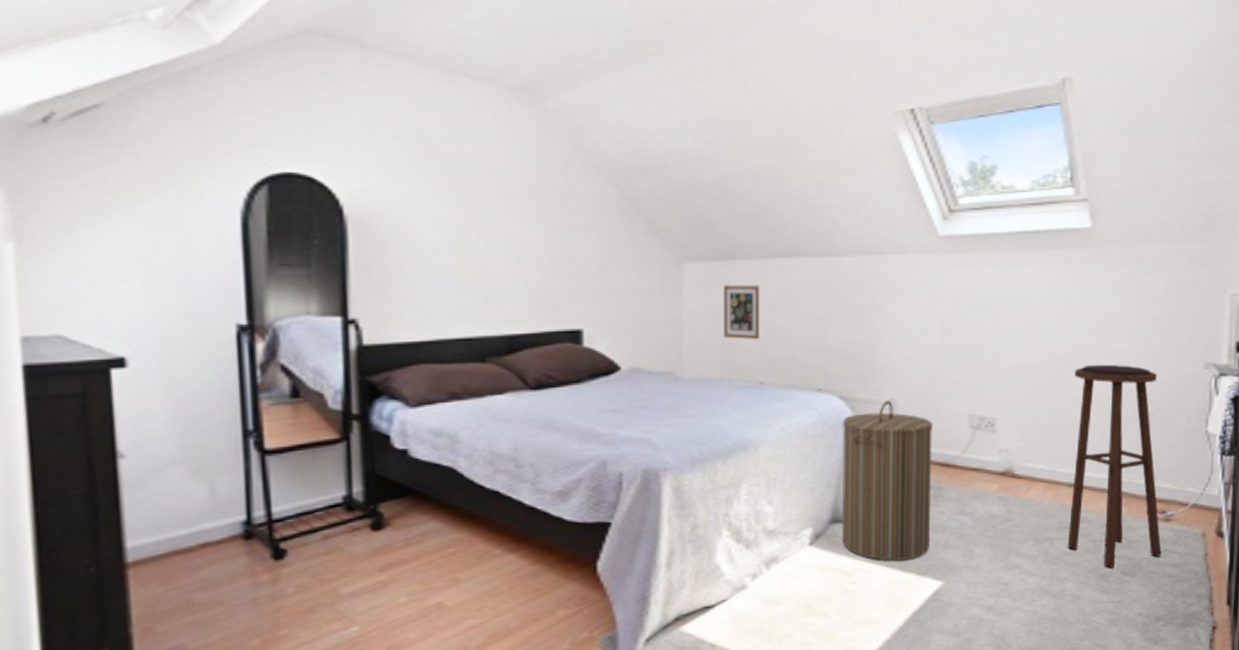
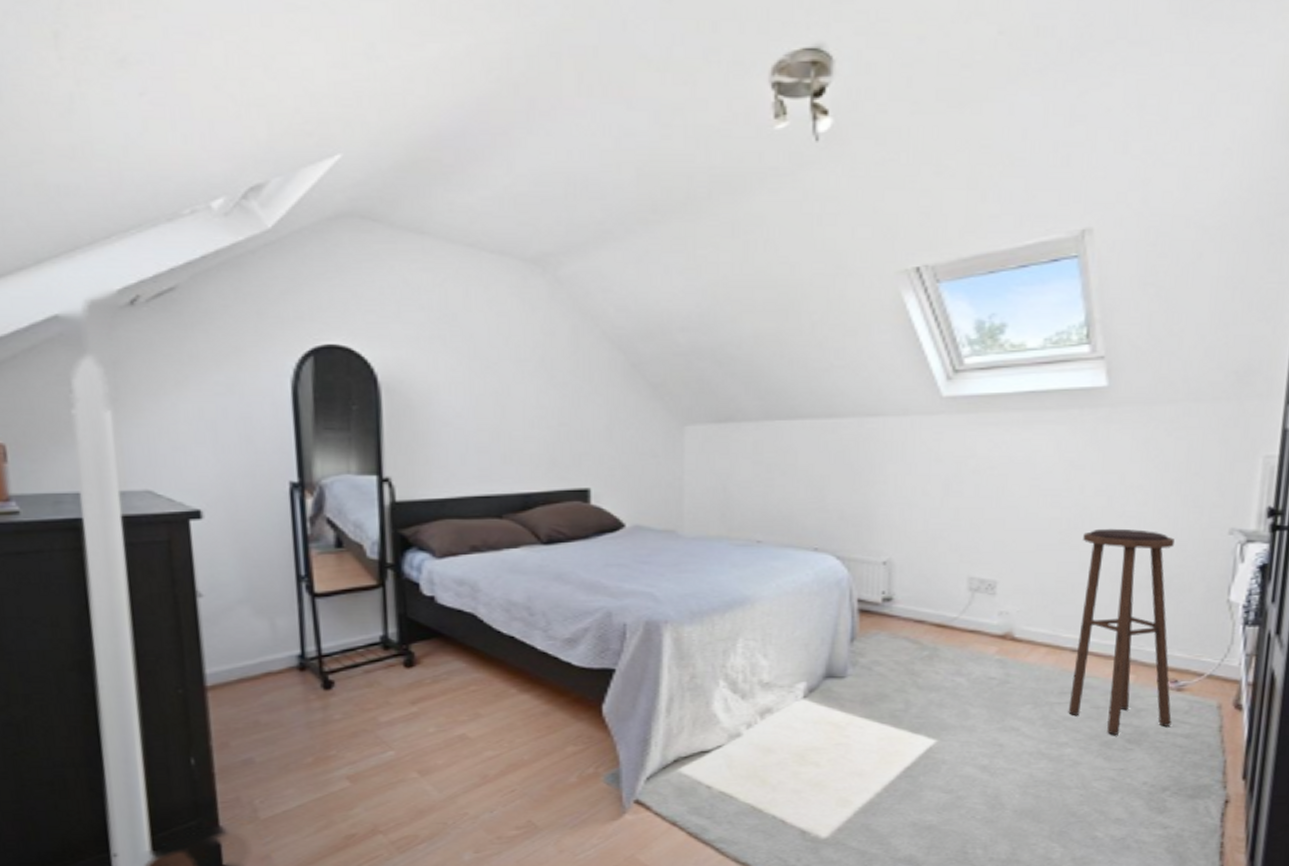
picture frame: present [723,285,760,339] -> none [722,446,759,499]
laundry hamper: present [841,400,933,561] -> none [834,560,930,718]

